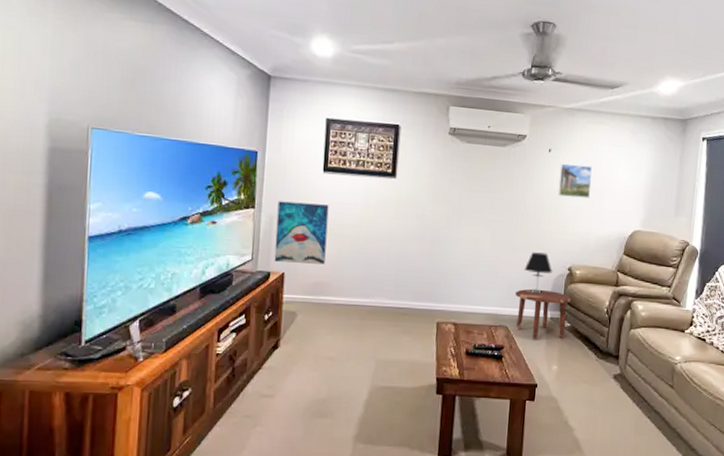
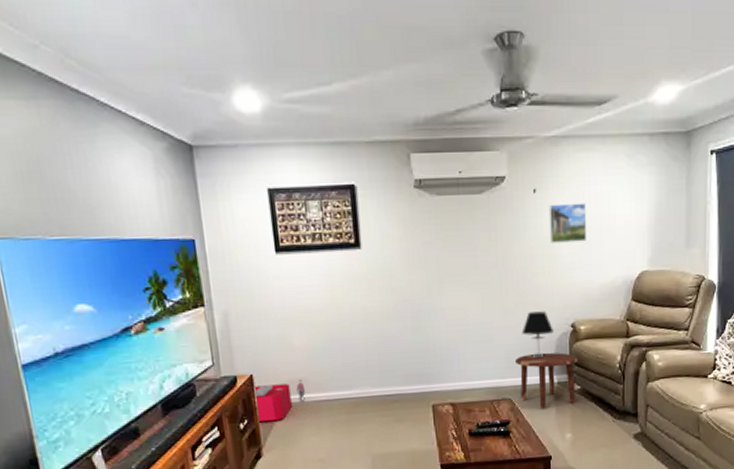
wall art: present [274,201,329,264] -> none [230,291,296,363]
storage bin: none [282,283,328,316] -> present [252,379,306,421]

